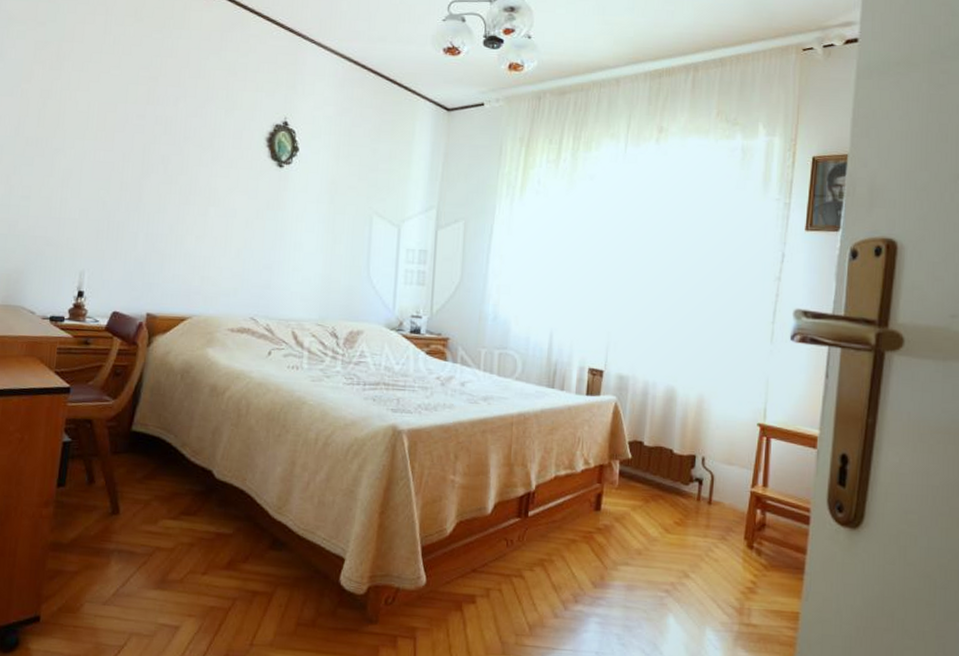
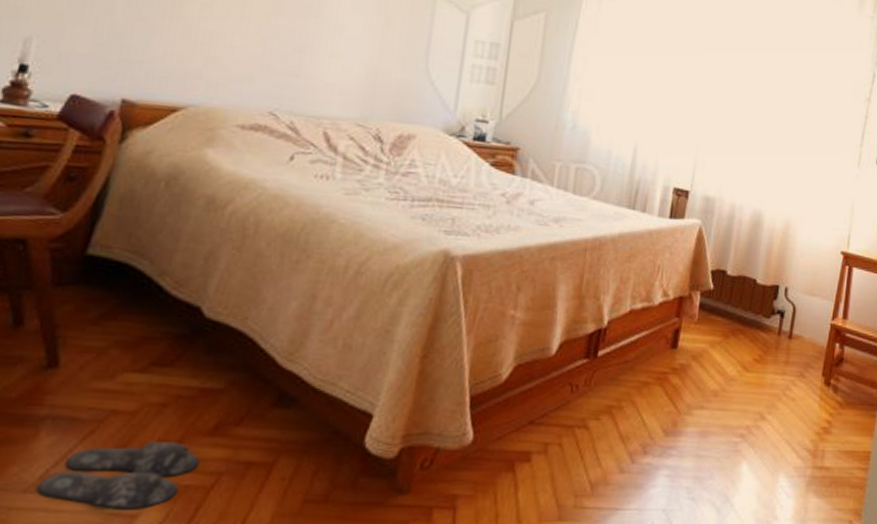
slippers: none [112,572,220,623] -> present [36,440,200,510]

